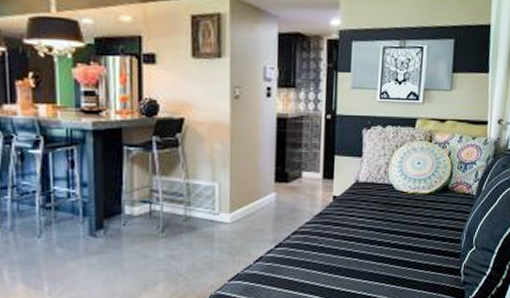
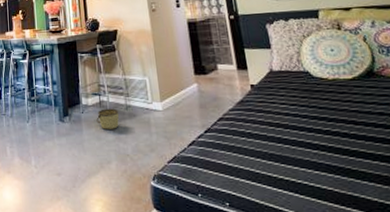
bucket: none [143,220,175,247] -> present [96,108,119,131]

